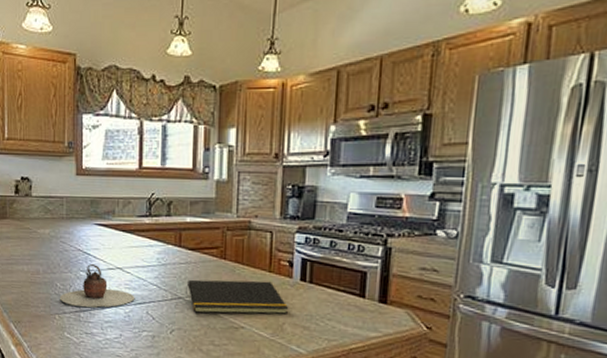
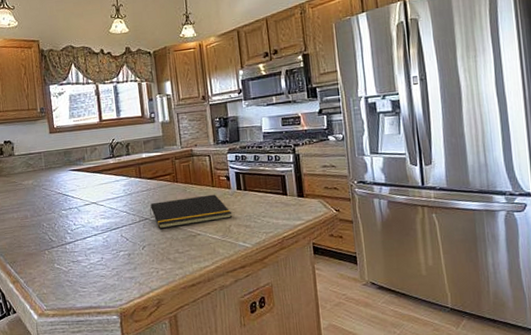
teapot: present [59,264,135,308] -> none [47,203,110,241]

